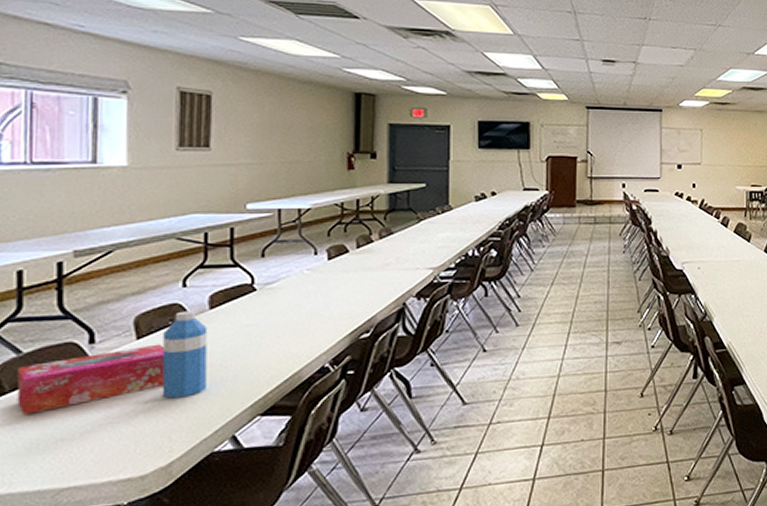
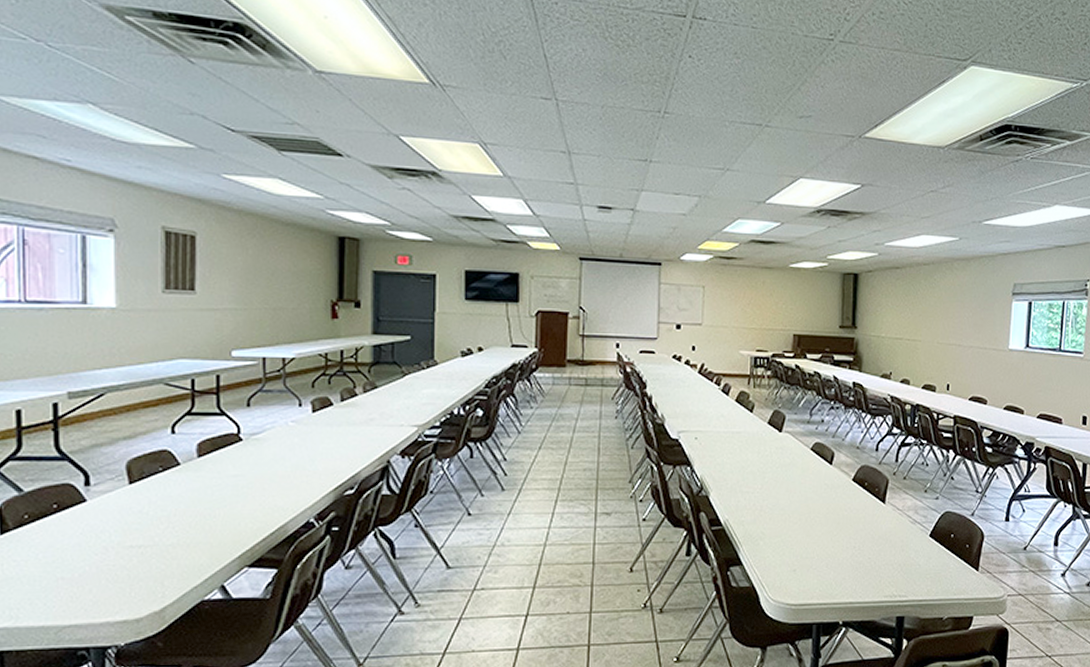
tissue box: present [17,344,165,414] -> none [20,490,156,552]
water bottle: present [162,311,208,399] -> none [154,458,196,545]

